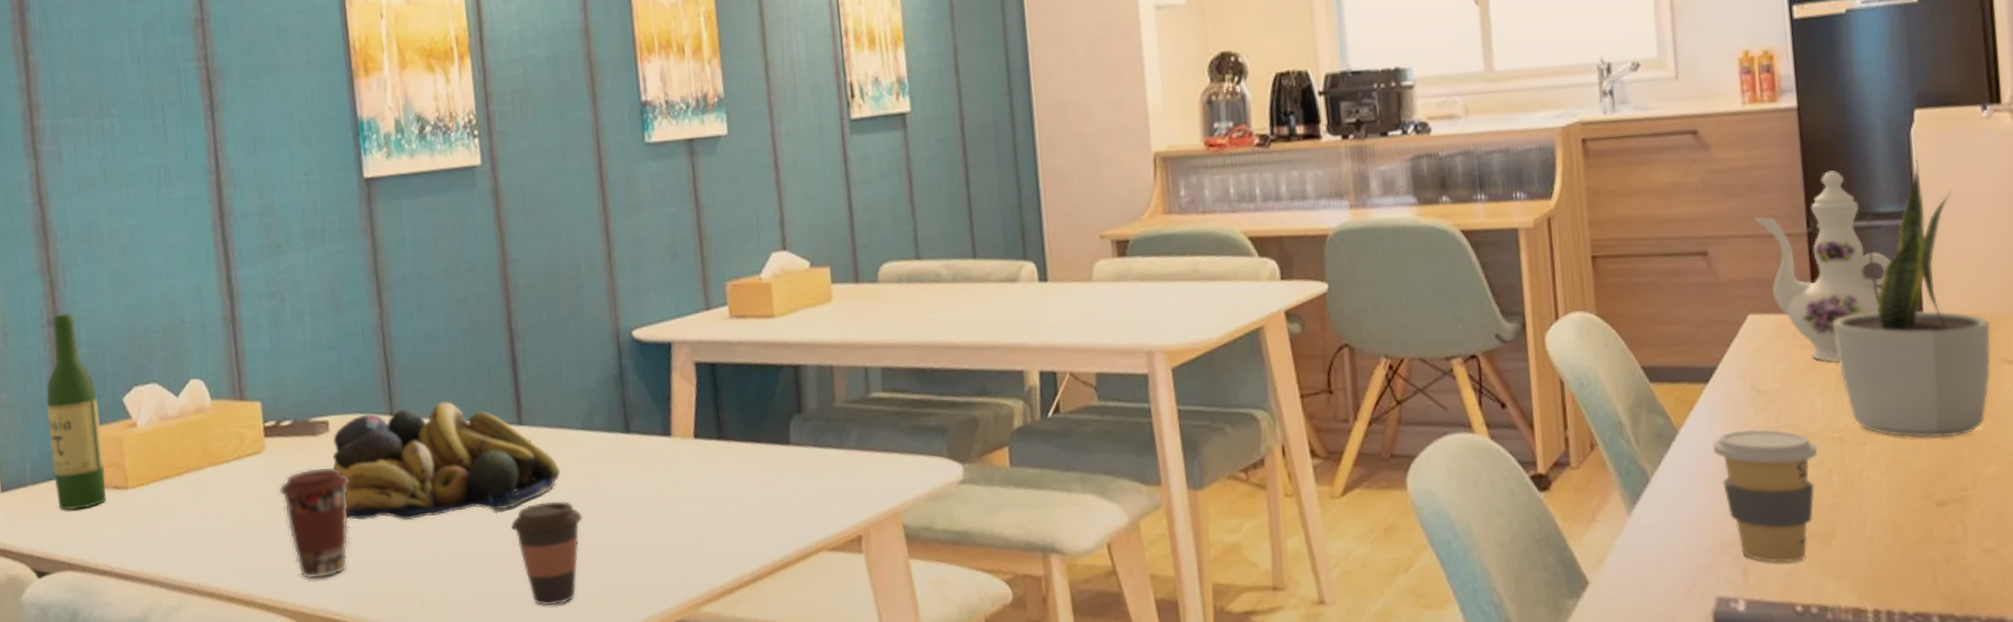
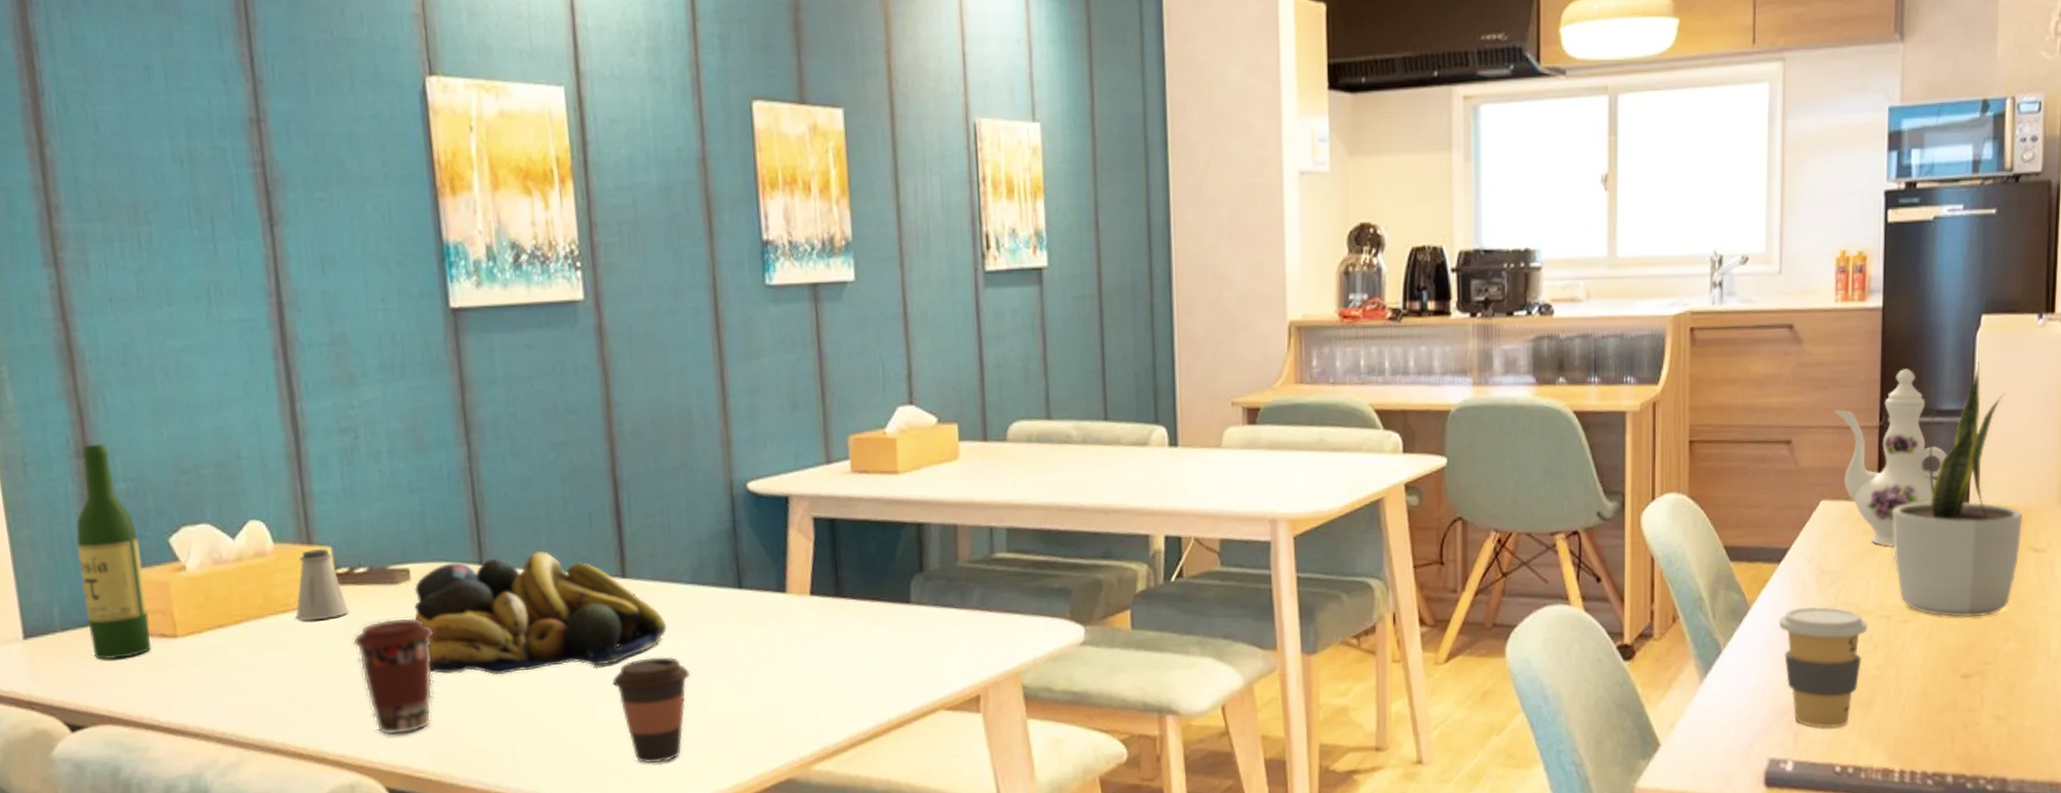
saltshaker: none [229,403,275,472] -> present [295,548,348,621]

